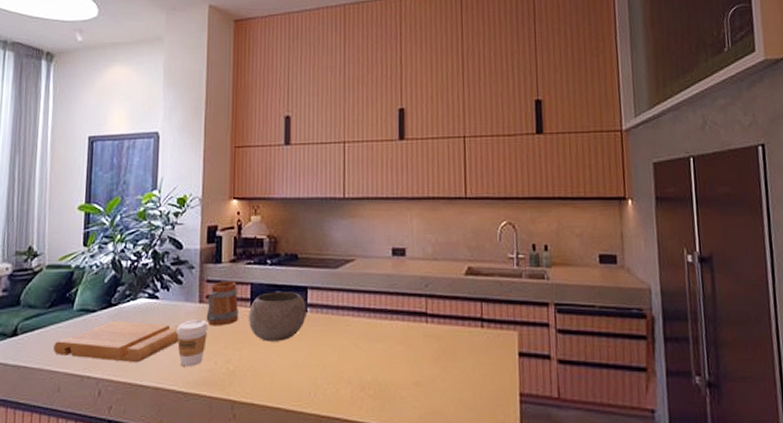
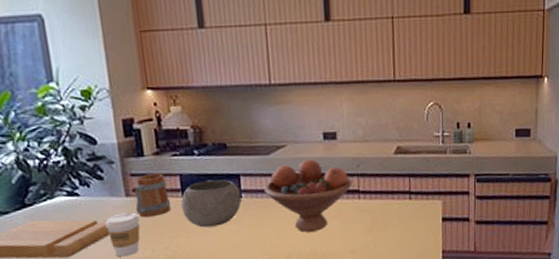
fruit bowl: none [330,275,420,356] -> present [264,159,353,232]

